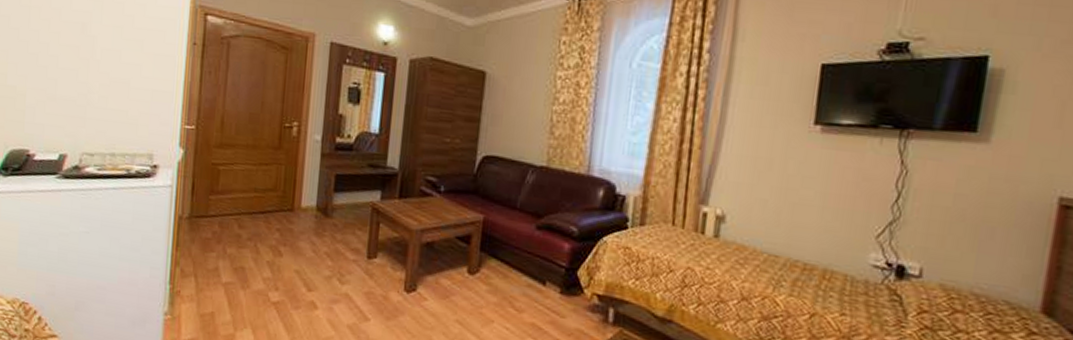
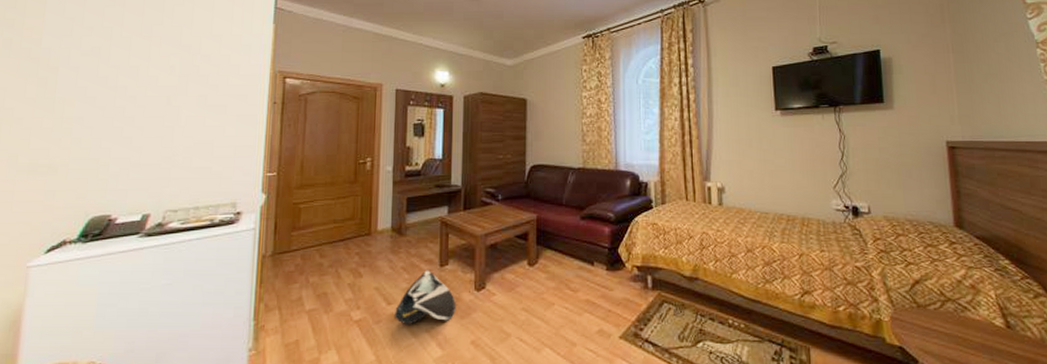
bag: none [313,259,382,319] -> present [393,270,456,326]

